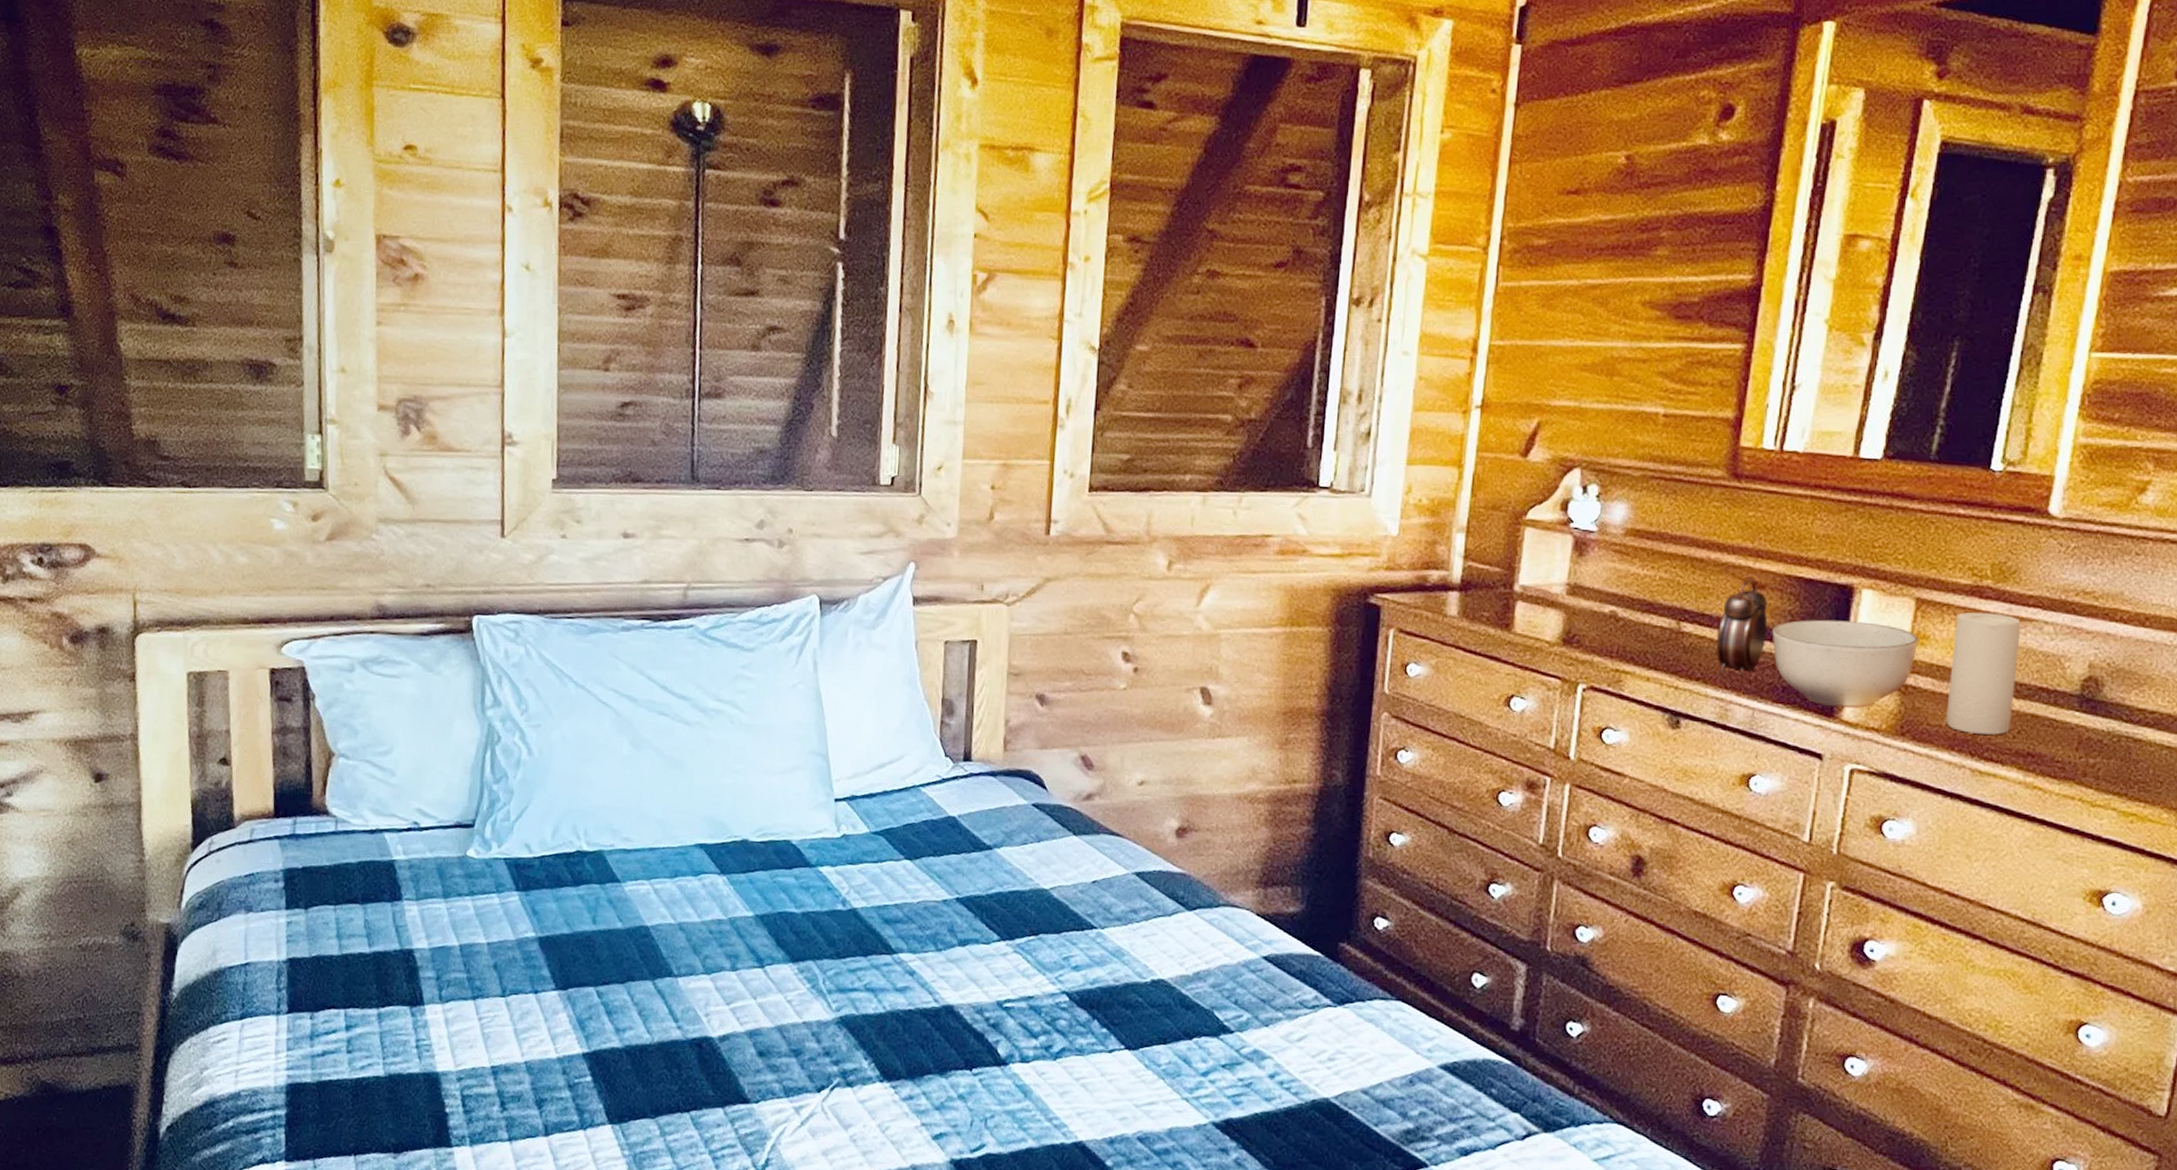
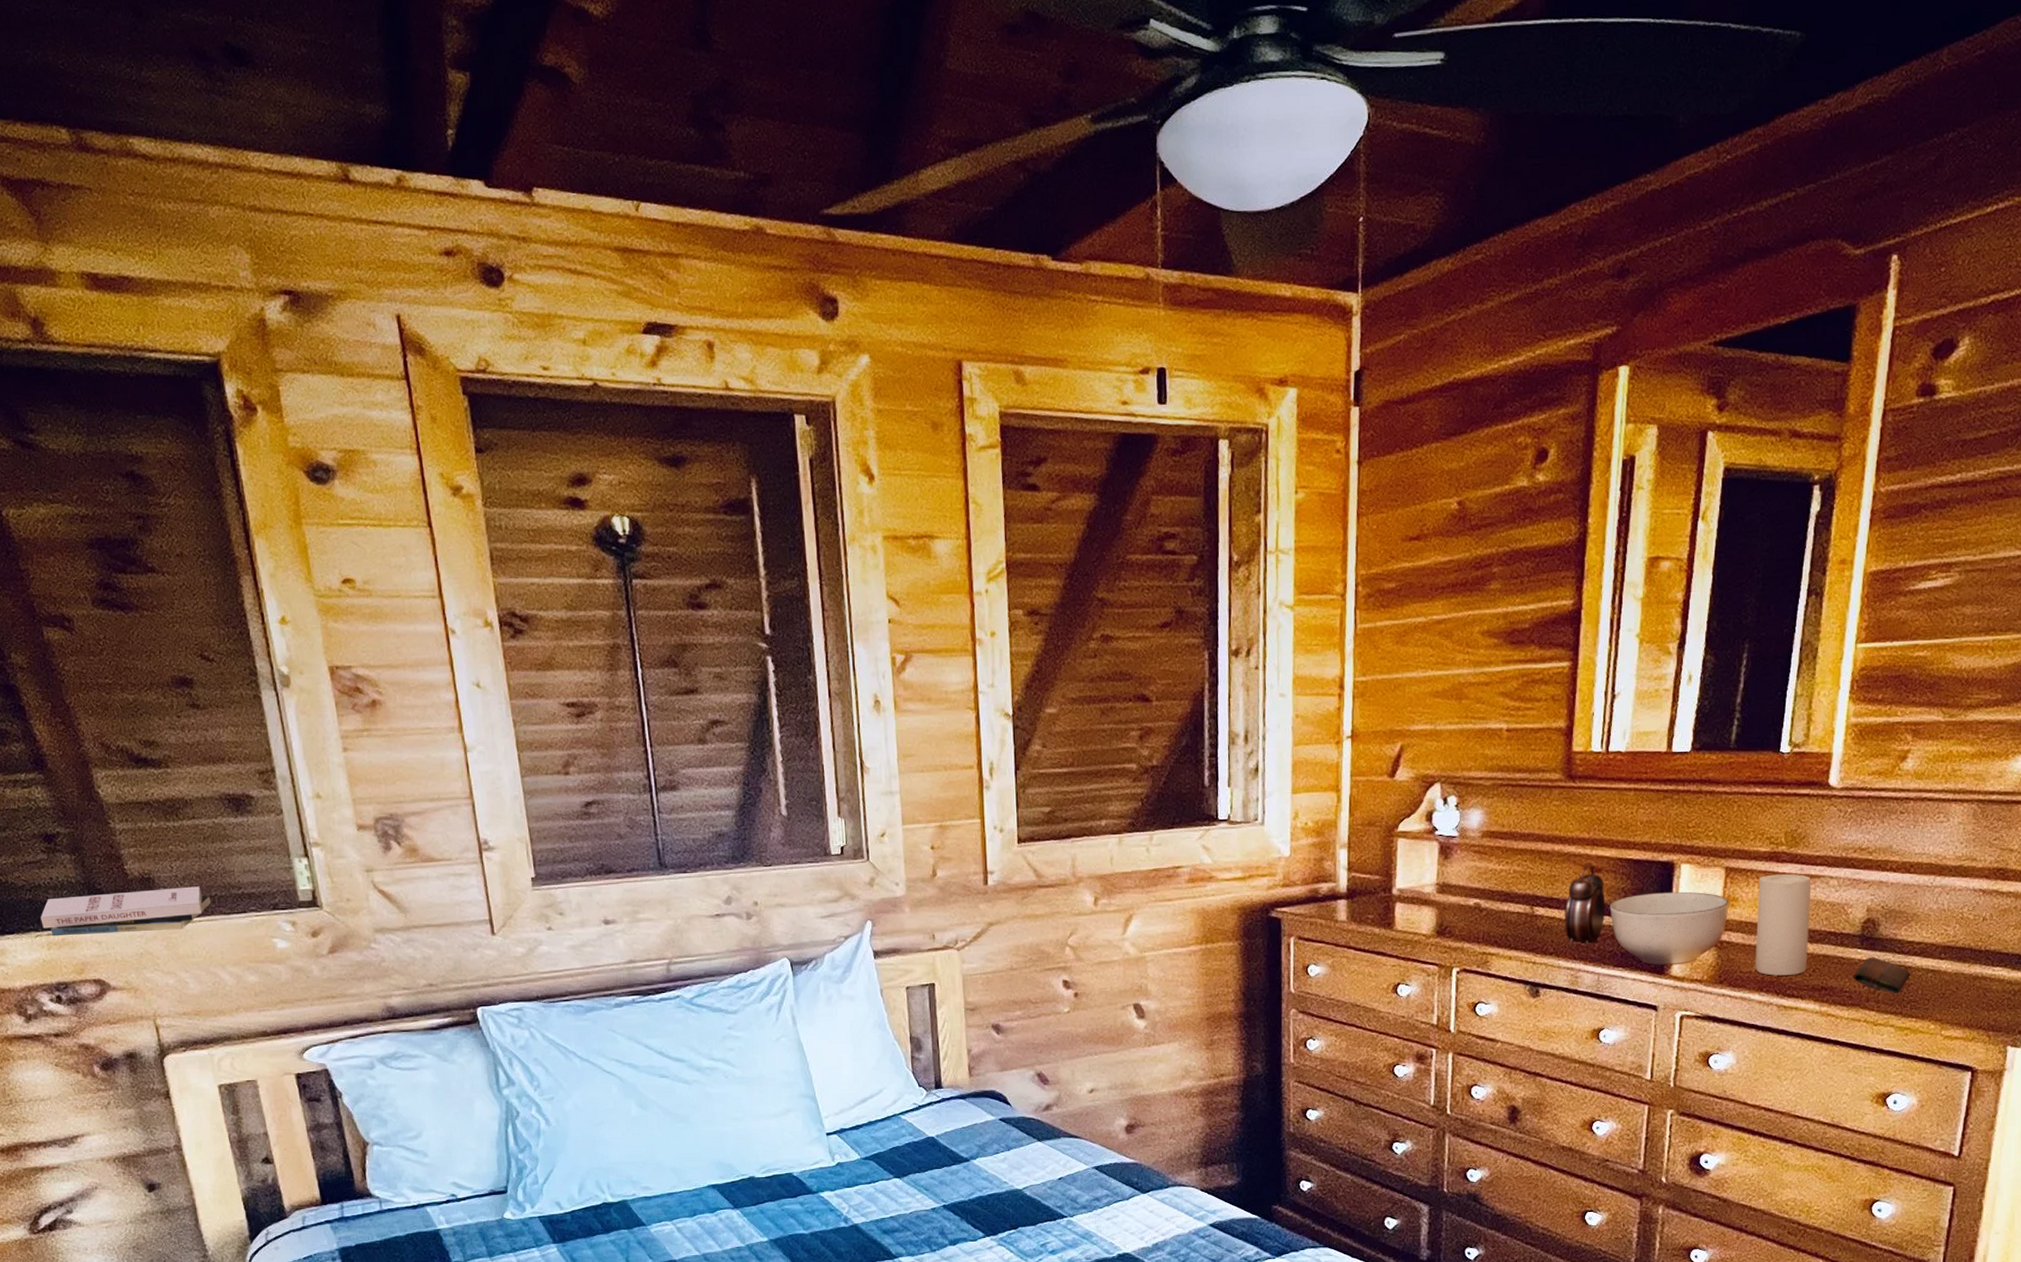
books: none [37,453,214,499] -> present [40,886,212,937]
wallet: none [2067,723,2140,771] -> present [1852,957,1910,994]

